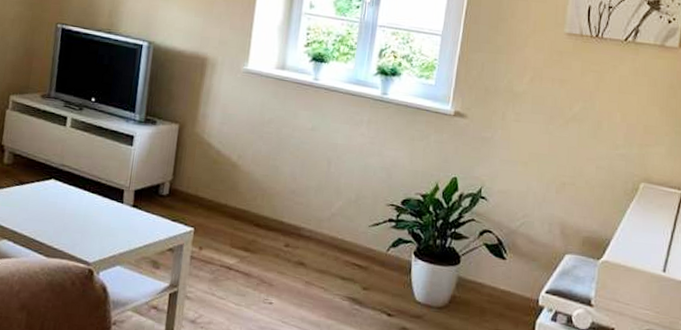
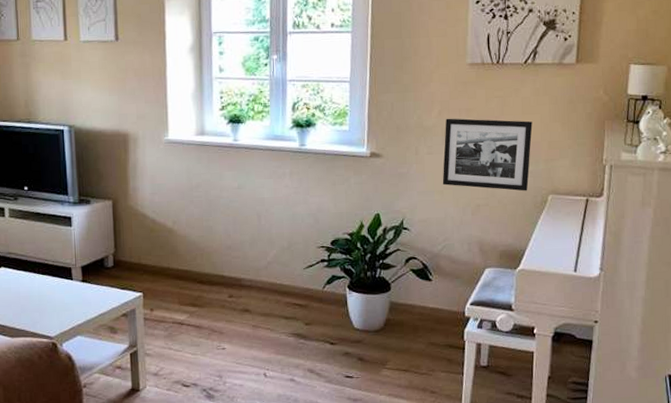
picture frame: none [527,86,629,175] -> present [442,118,533,191]

